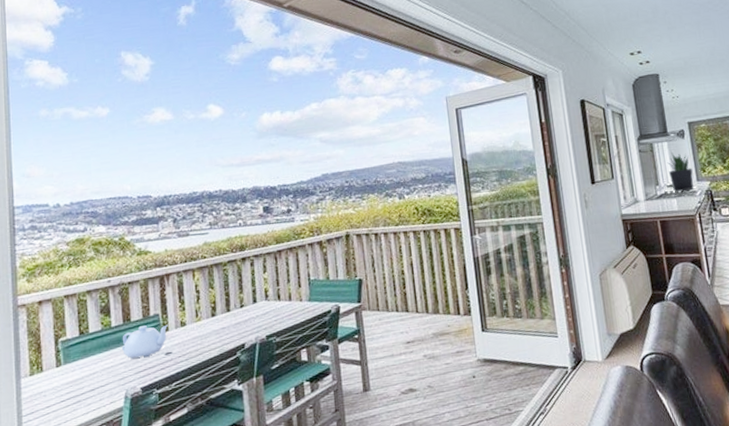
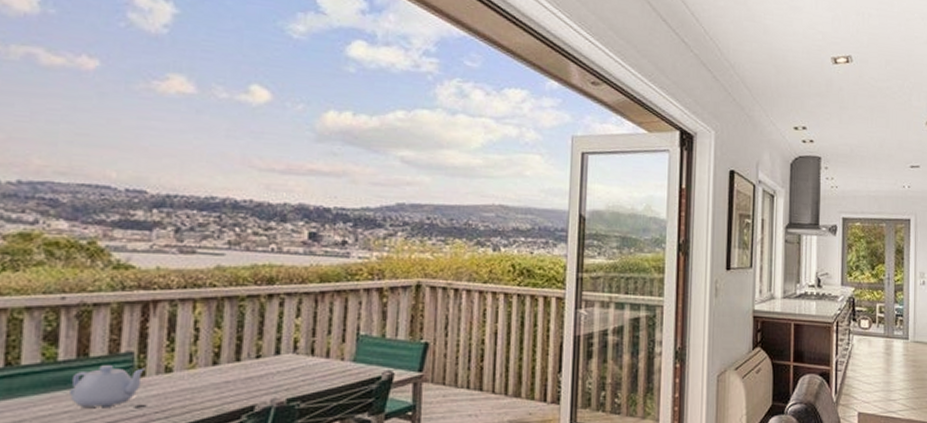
planter: present [667,152,694,192] -> none [812,249,838,295]

